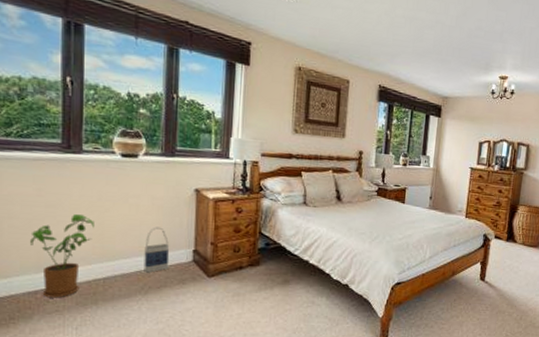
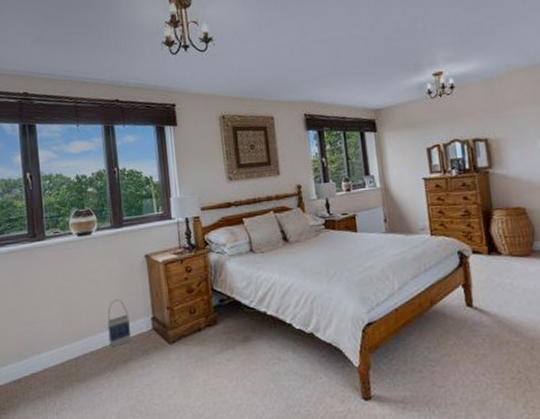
house plant: present [30,214,94,298] -> none [11,298,62,384]

